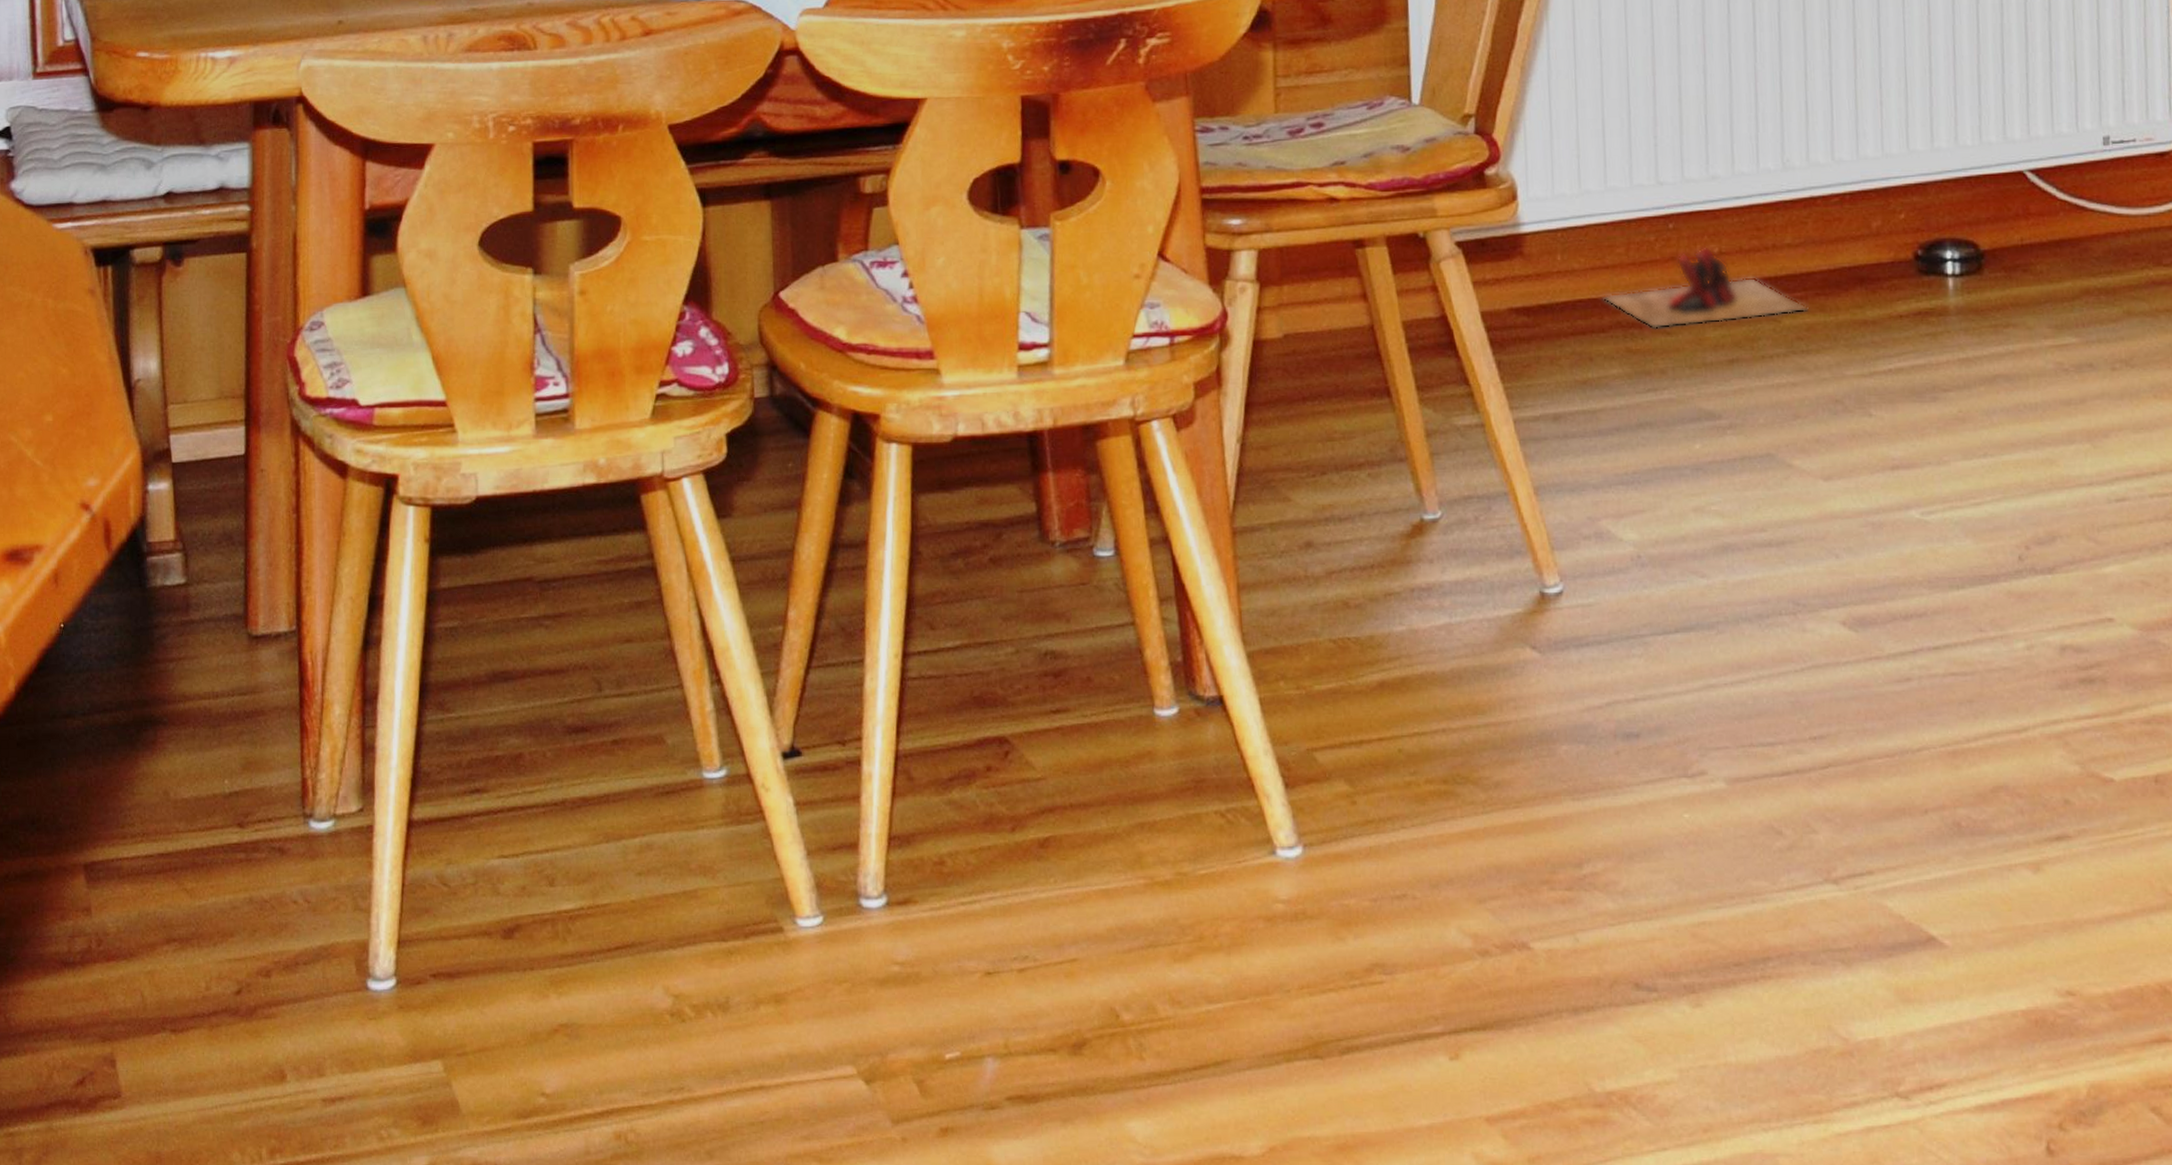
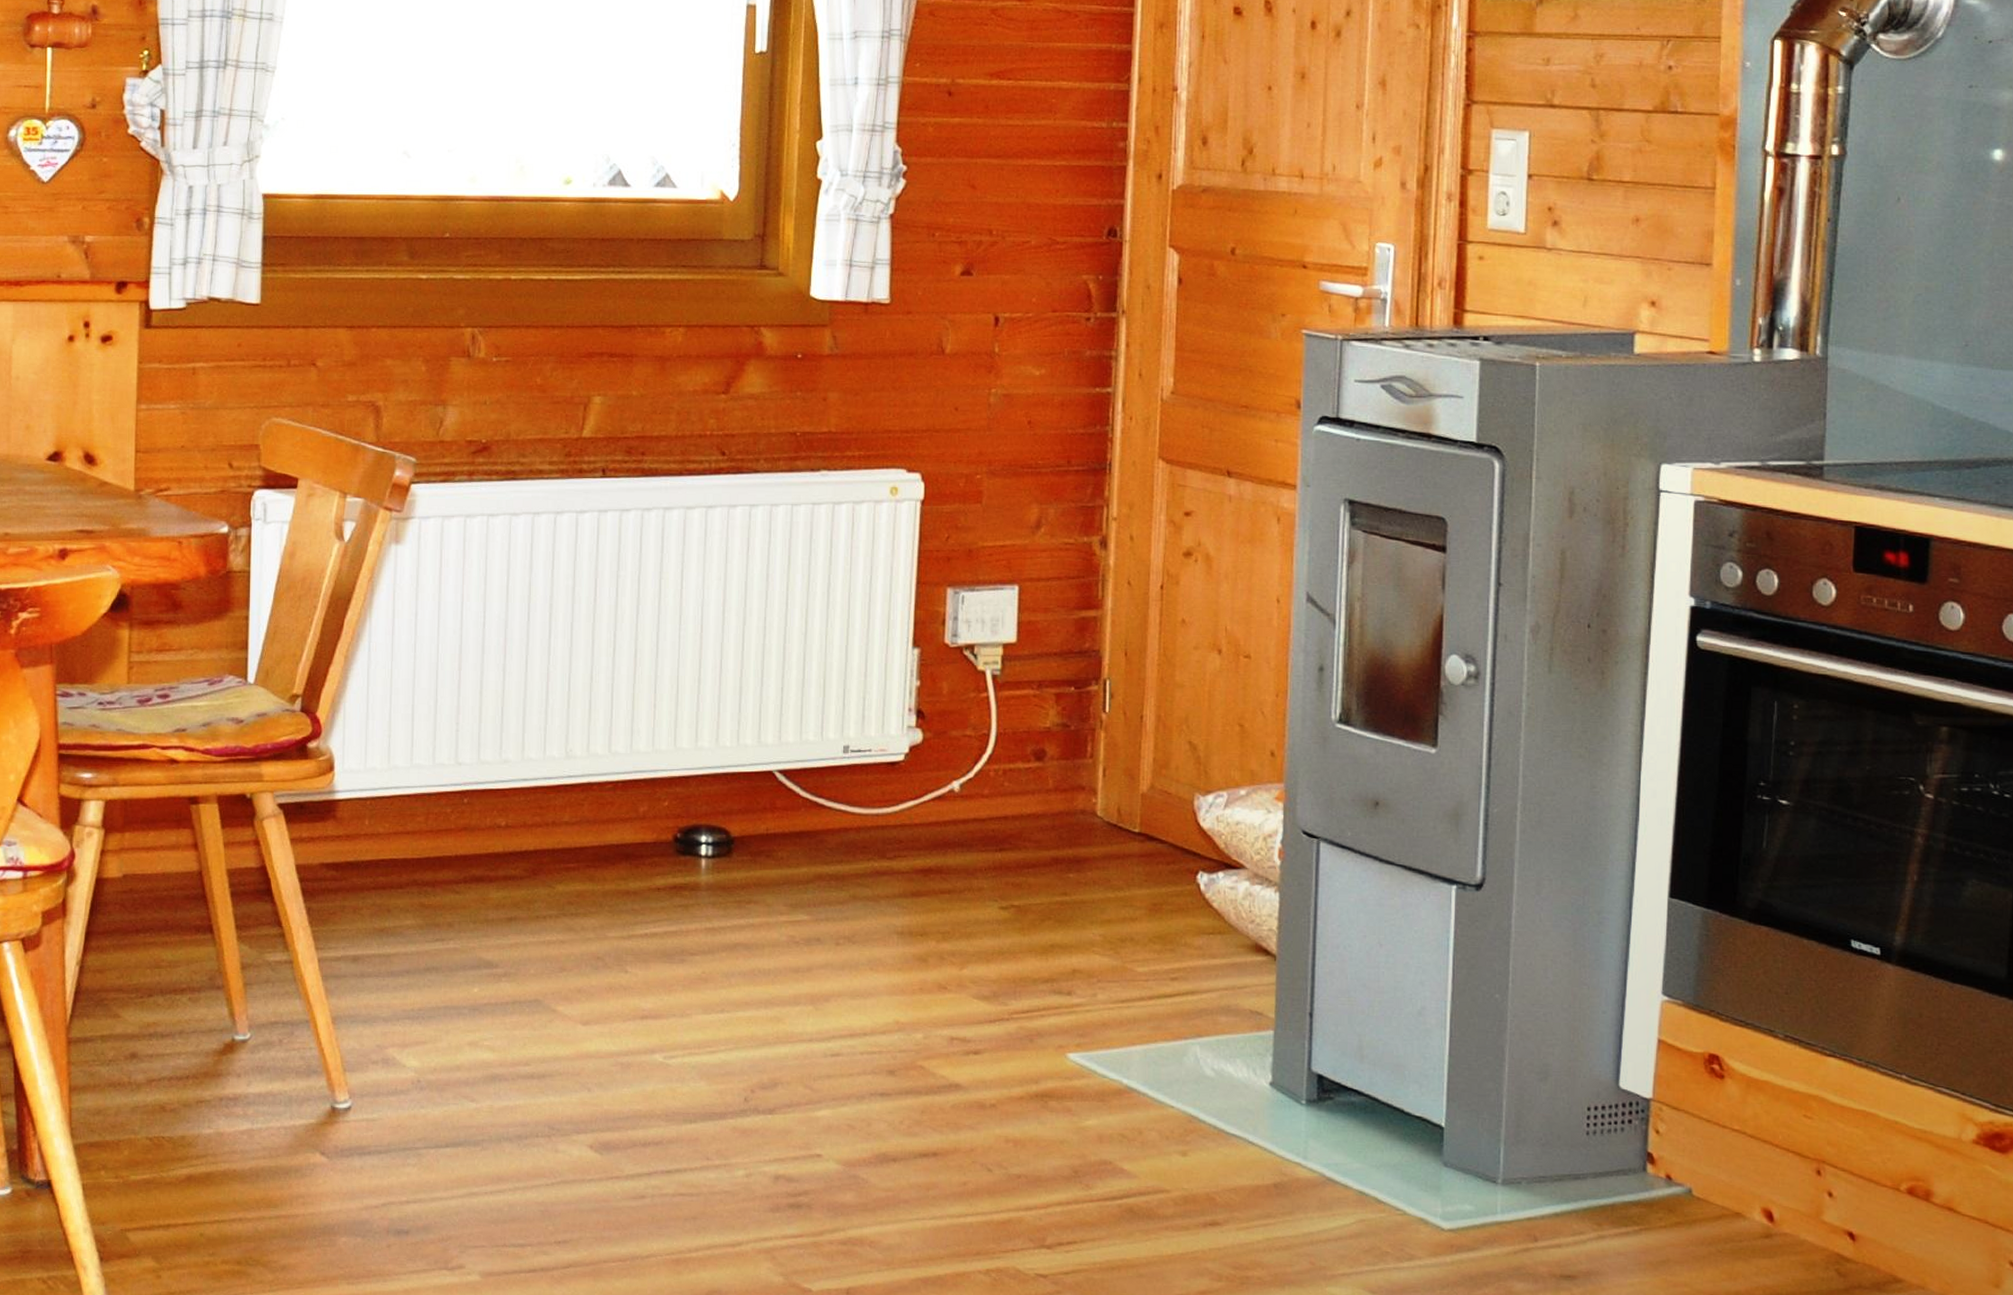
slippers: present [1603,246,1809,329] -> none [403,820,580,888]

